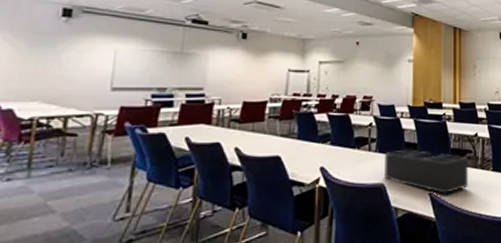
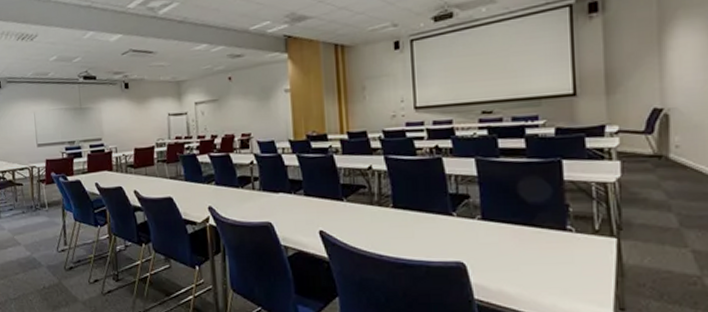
desk organizer: present [384,149,469,194] -> none [269,186,365,233]

